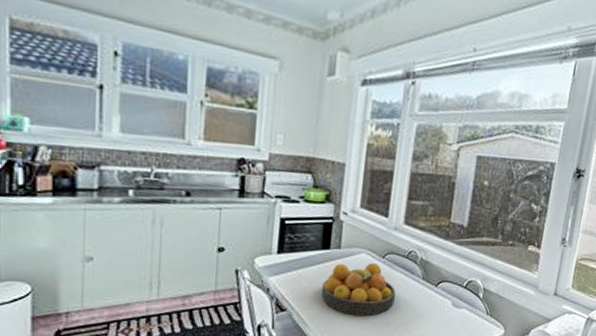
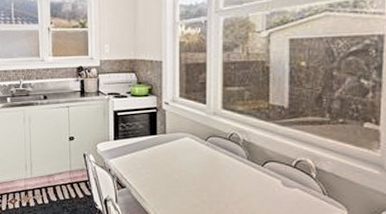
fruit bowl: present [321,263,396,315] -> none [153,146,222,193]

